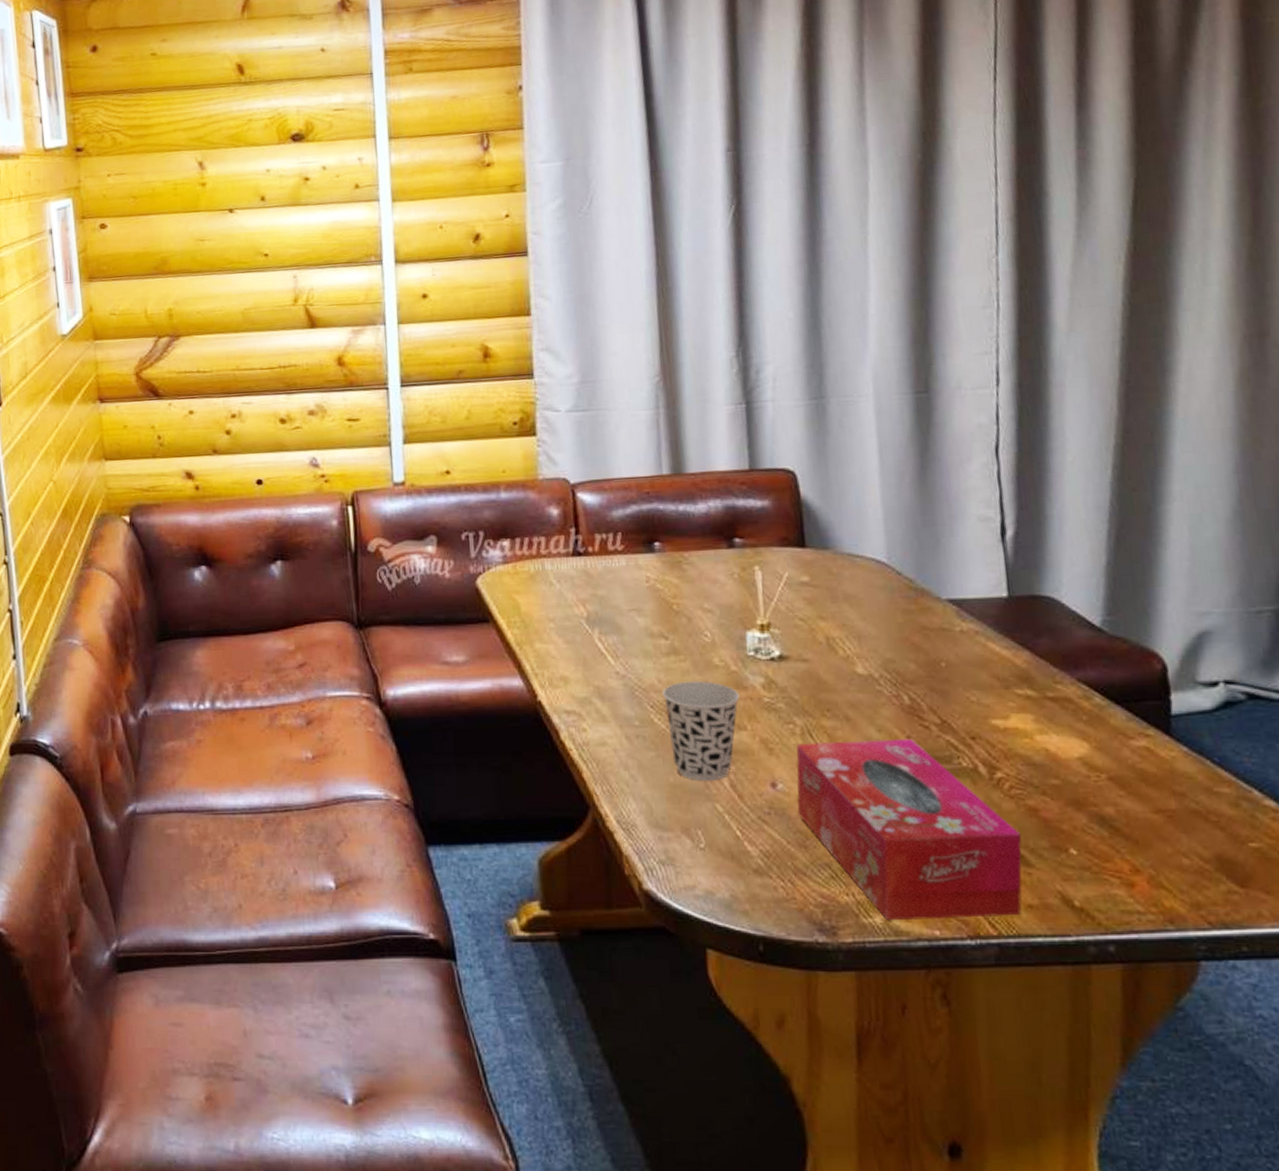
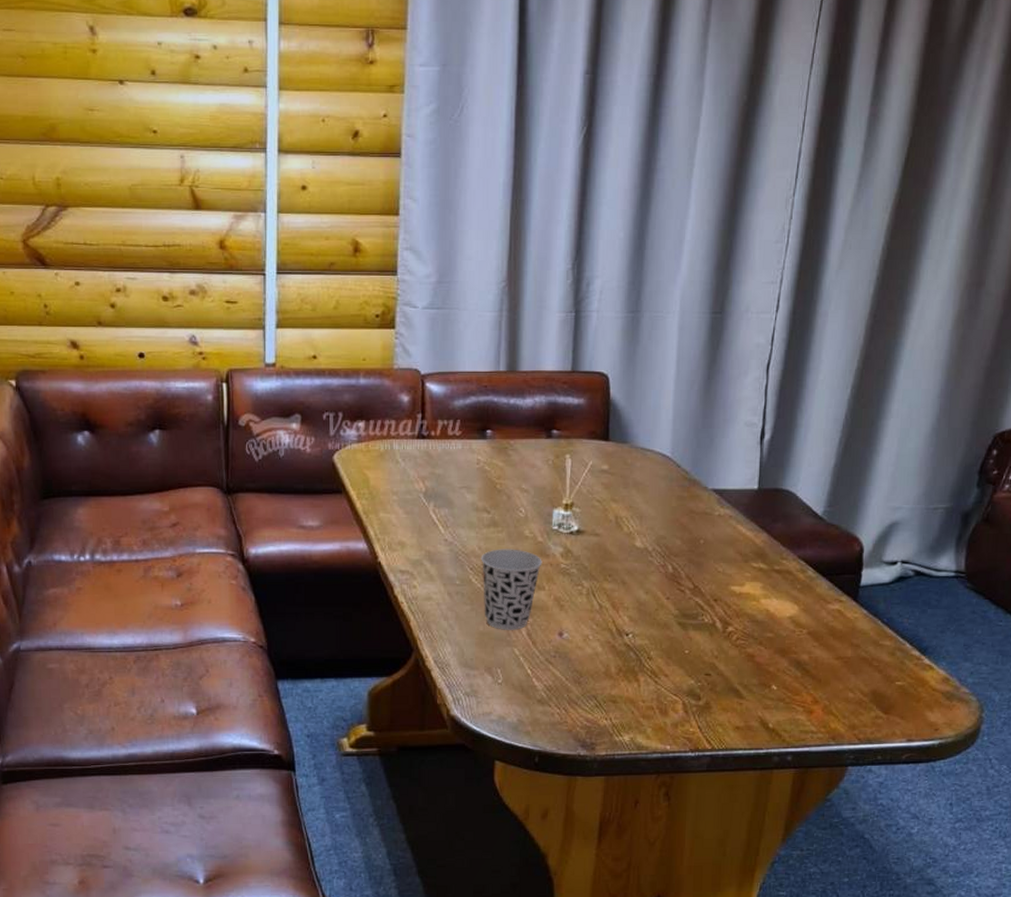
tissue box: present [796,739,1022,921] -> none [576,600,740,739]

